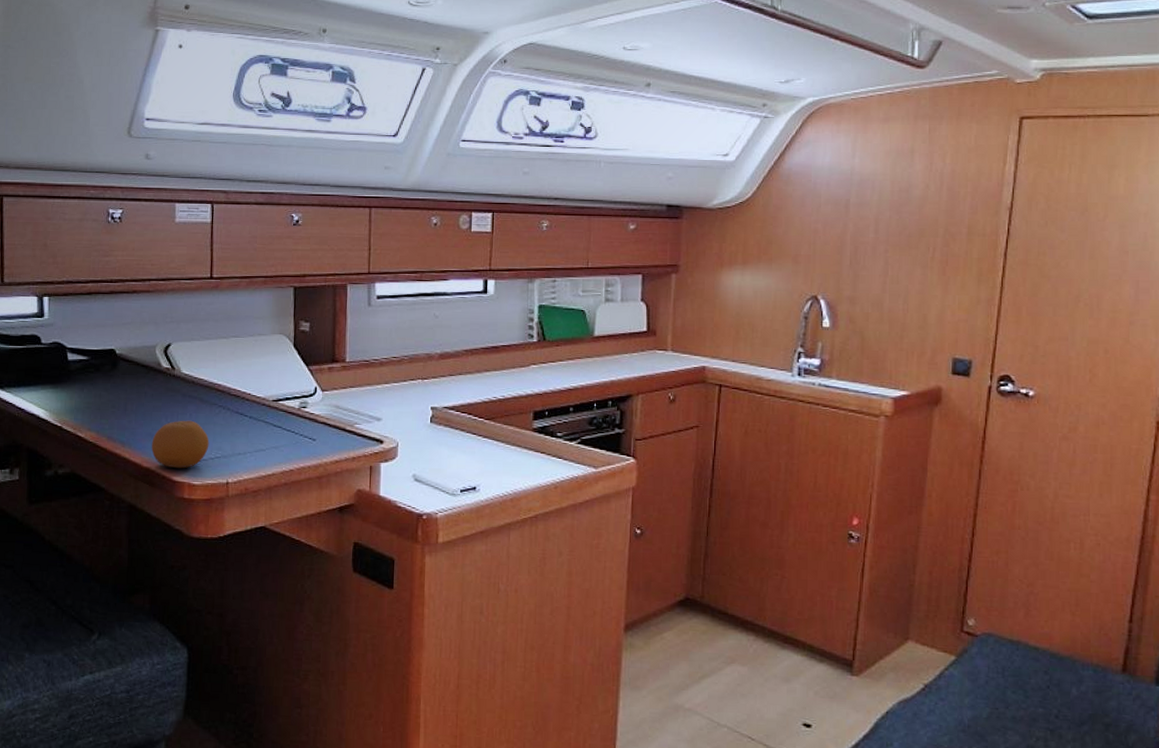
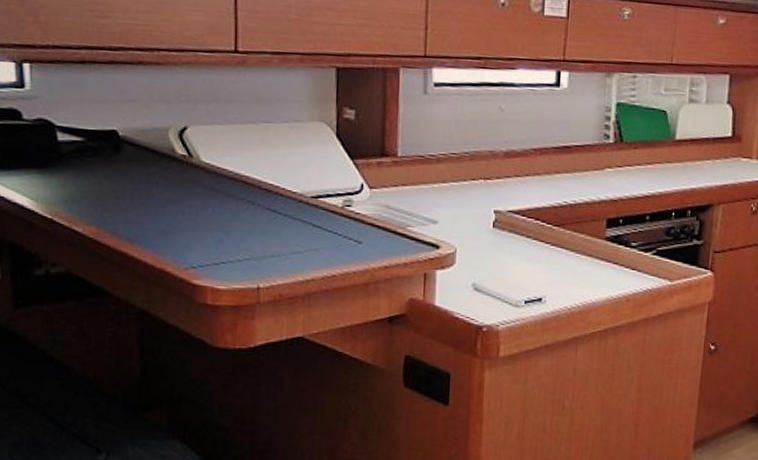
fruit: present [152,420,209,469] -> none [166,216,236,271]

